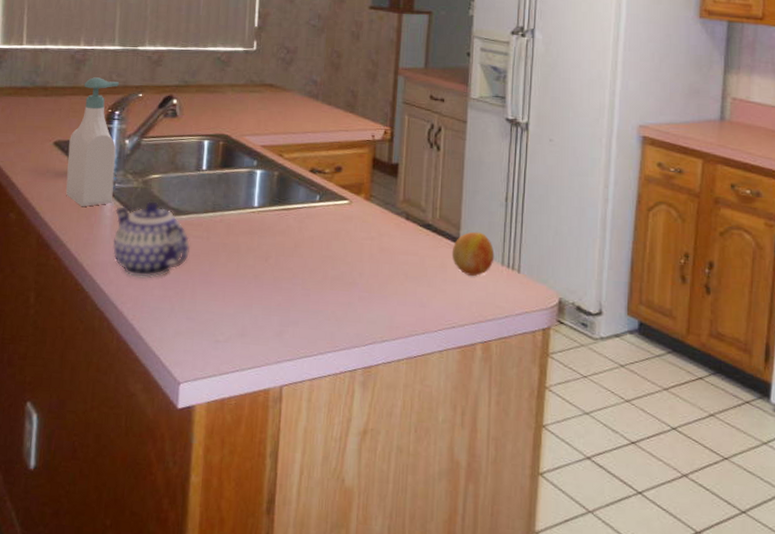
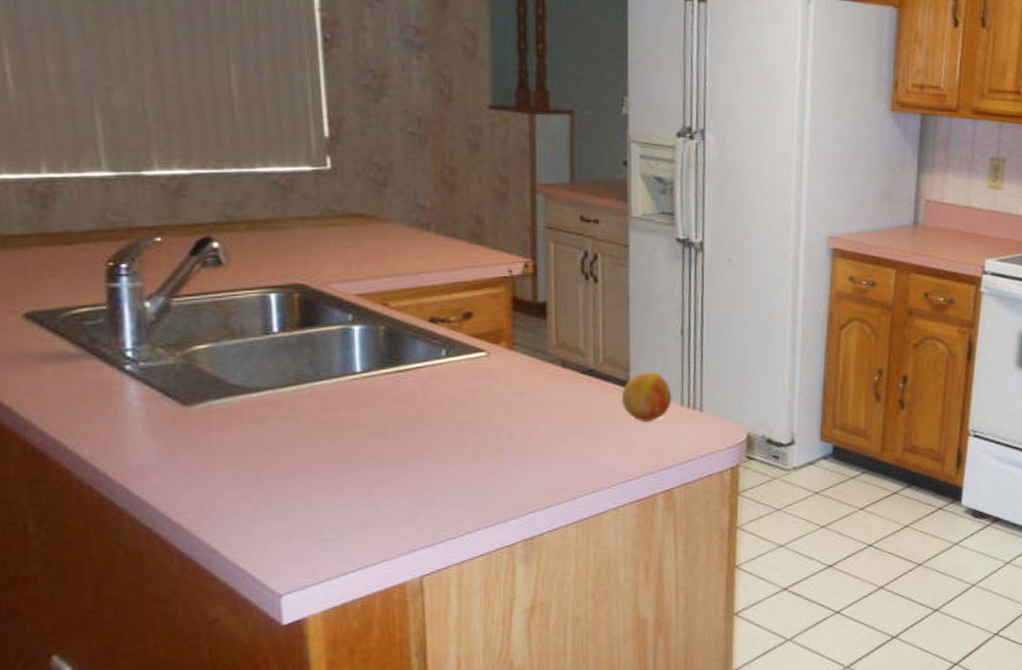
soap bottle: present [66,77,120,207] -> none [49,218,138,397]
teapot: present [113,201,190,278] -> none [146,380,269,479]

